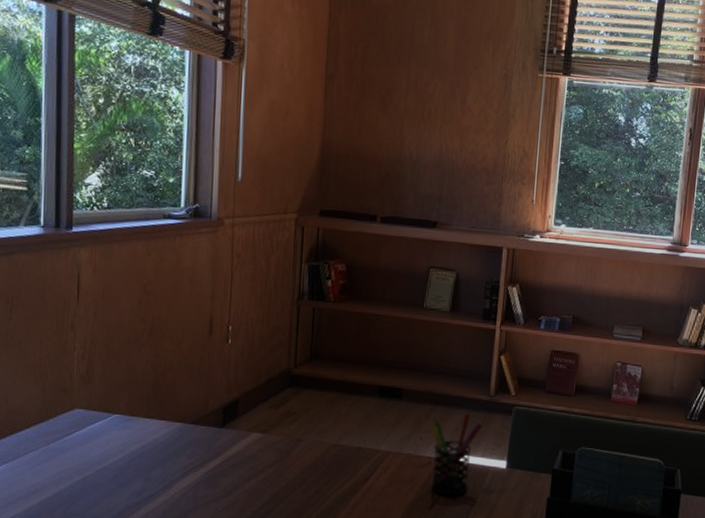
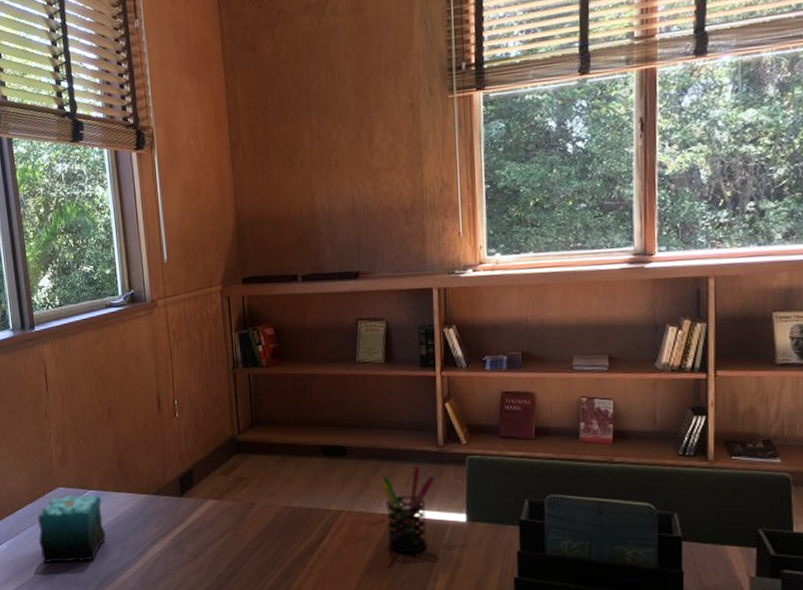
candle: none [41,412,128,494] -> present [37,490,106,564]

